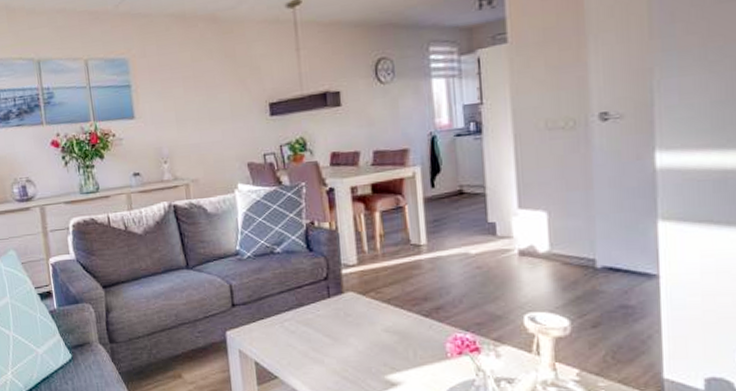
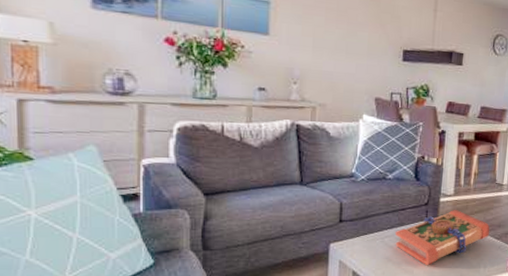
book: none [294,283,414,354] -> present [395,210,490,266]

